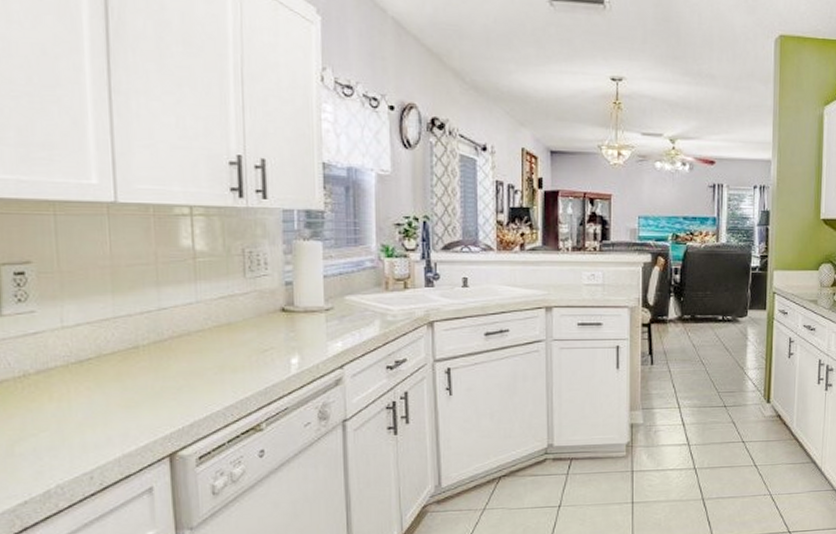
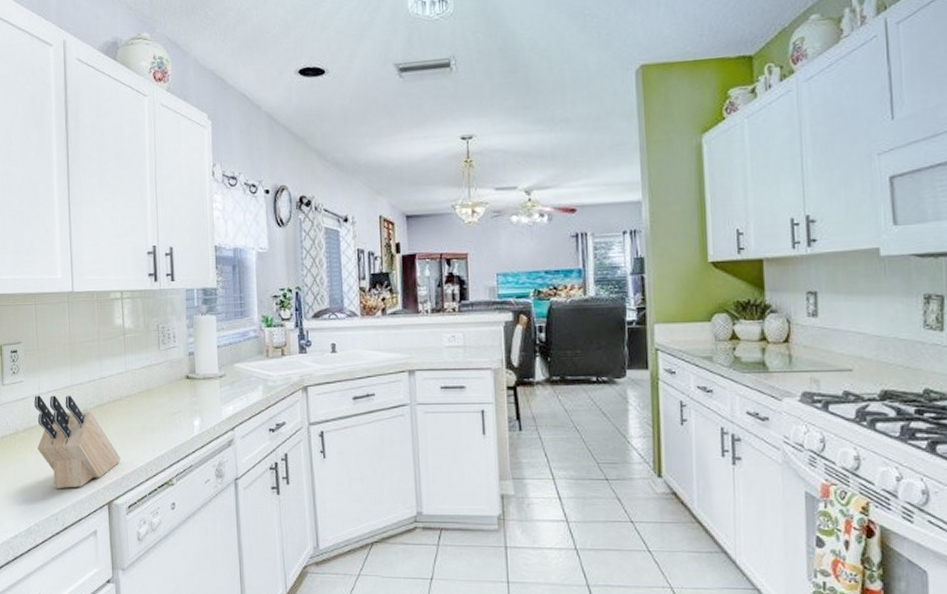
knife block: none [54,328,189,443] -> present [34,395,121,489]

